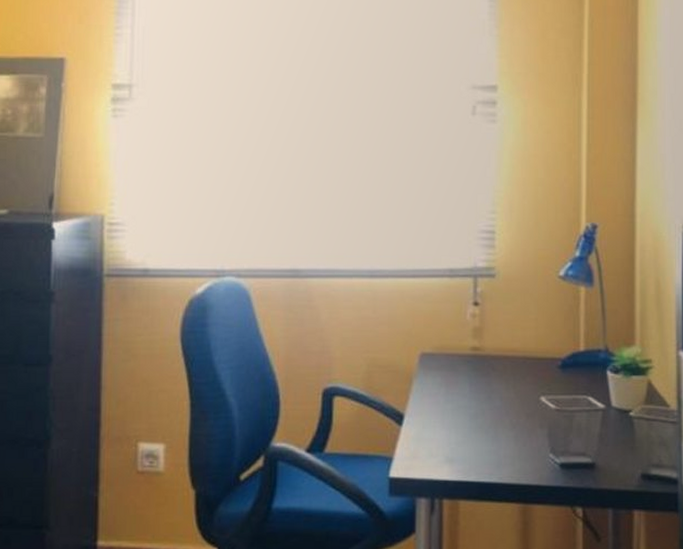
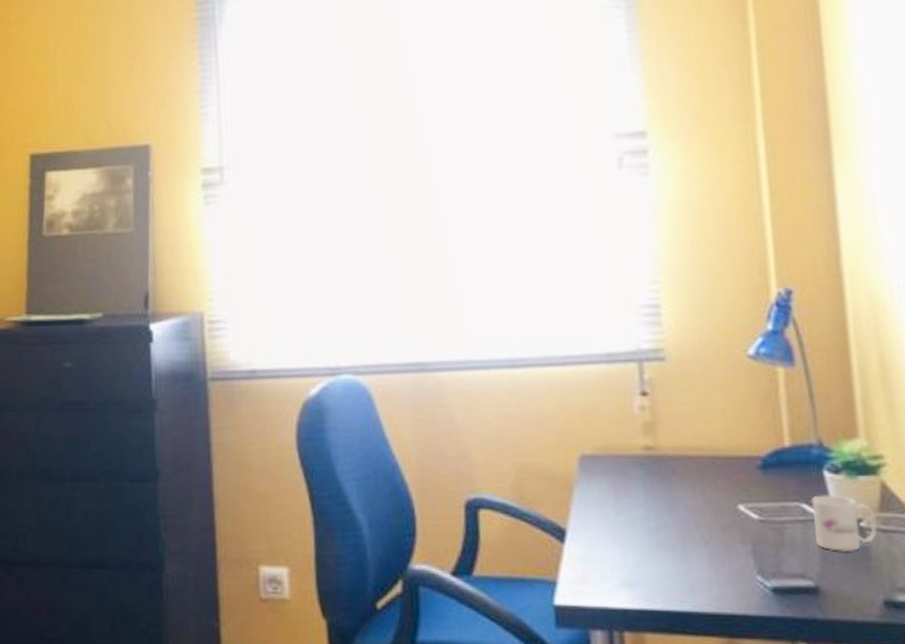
mug: none [595,390,642,435] -> present [811,495,877,551]

